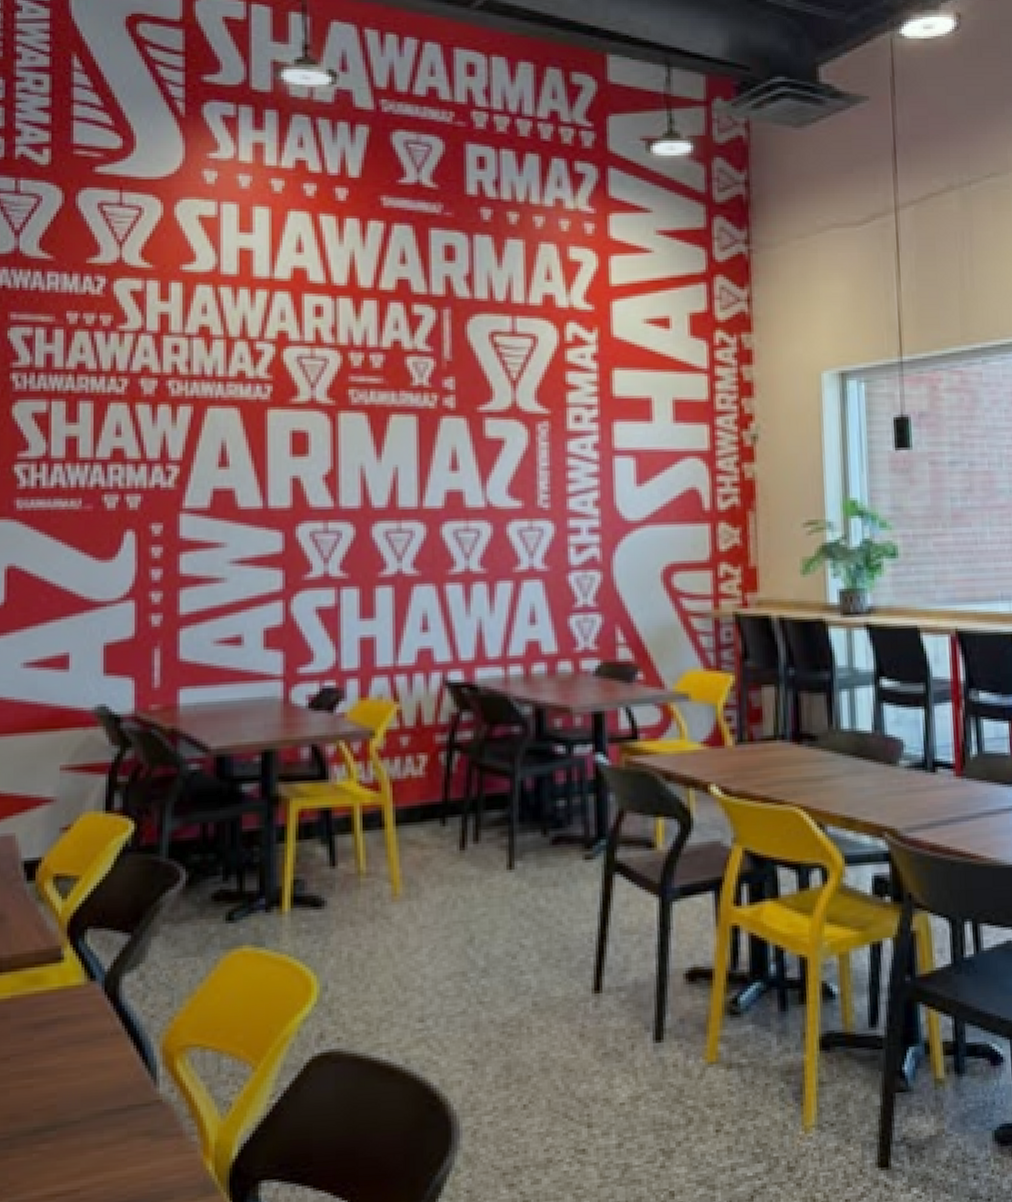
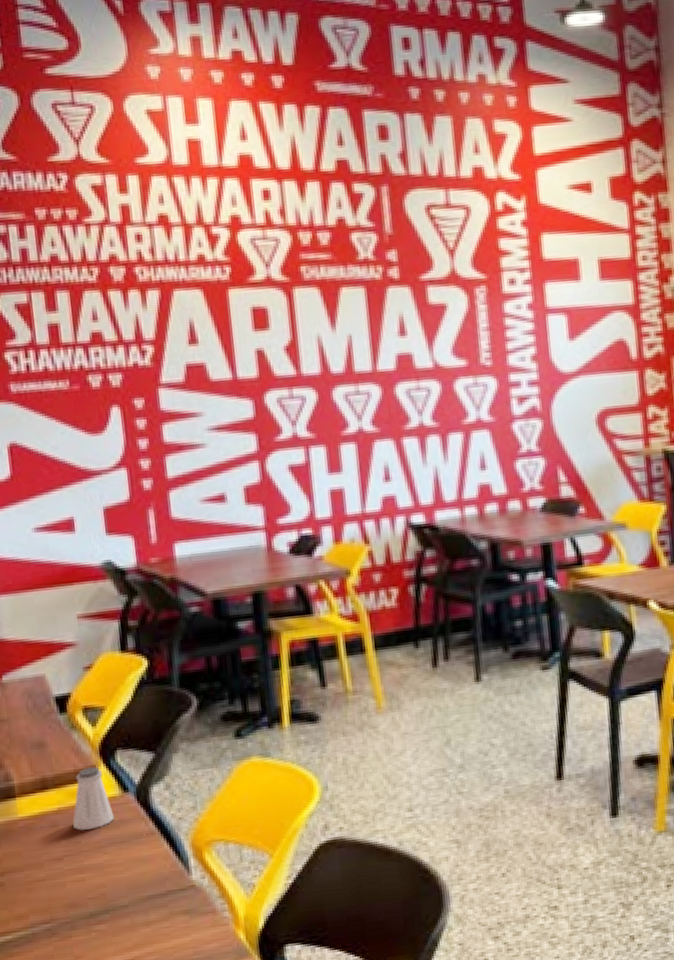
saltshaker: none [27,948,75,1025] -> present [73,767,114,830]

